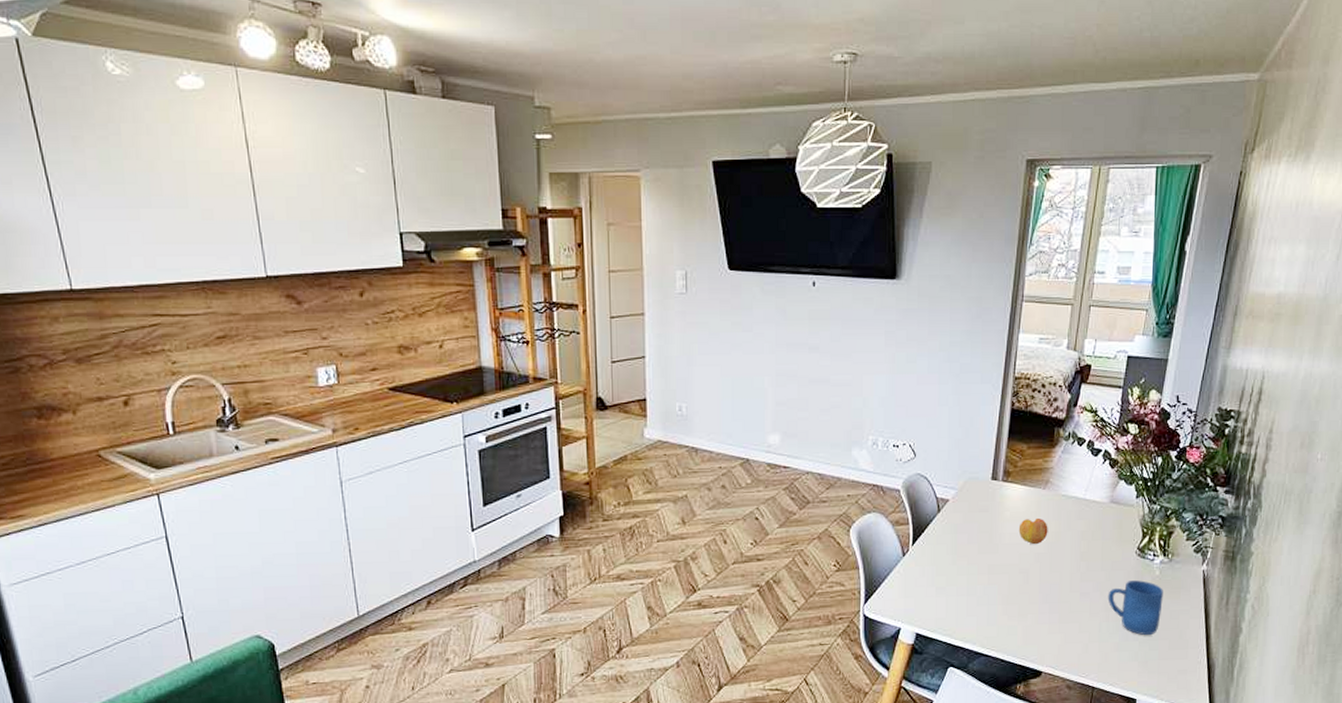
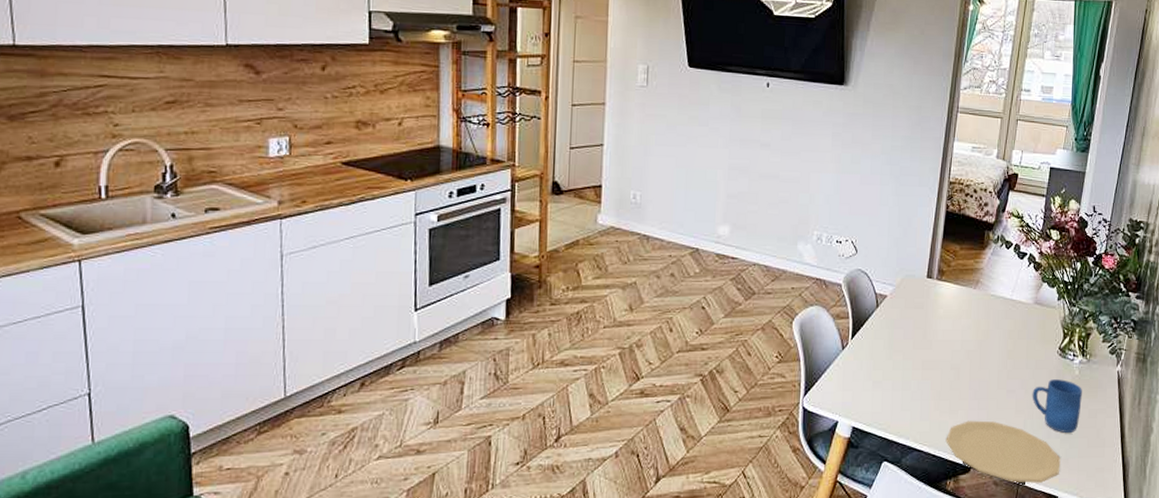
plate: none [1015,624,1139,686] -> present [945,420,1061,483]
fruit: present [1018,517,1048,545] -> none [951,316,978,342]

